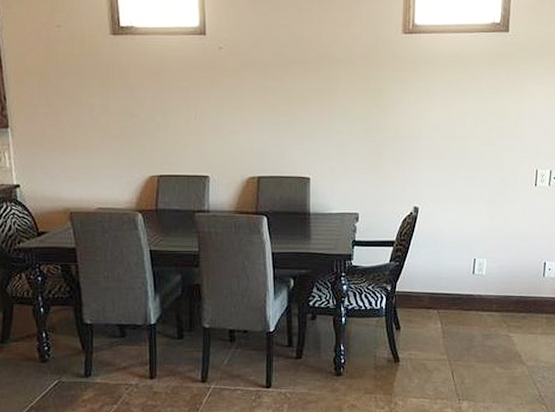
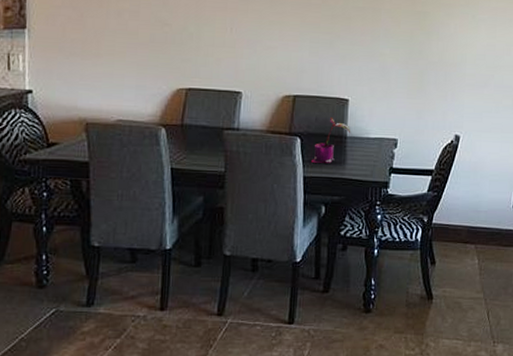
potted plant: none [278,196,314,239] -> present [311,118,351,163]

